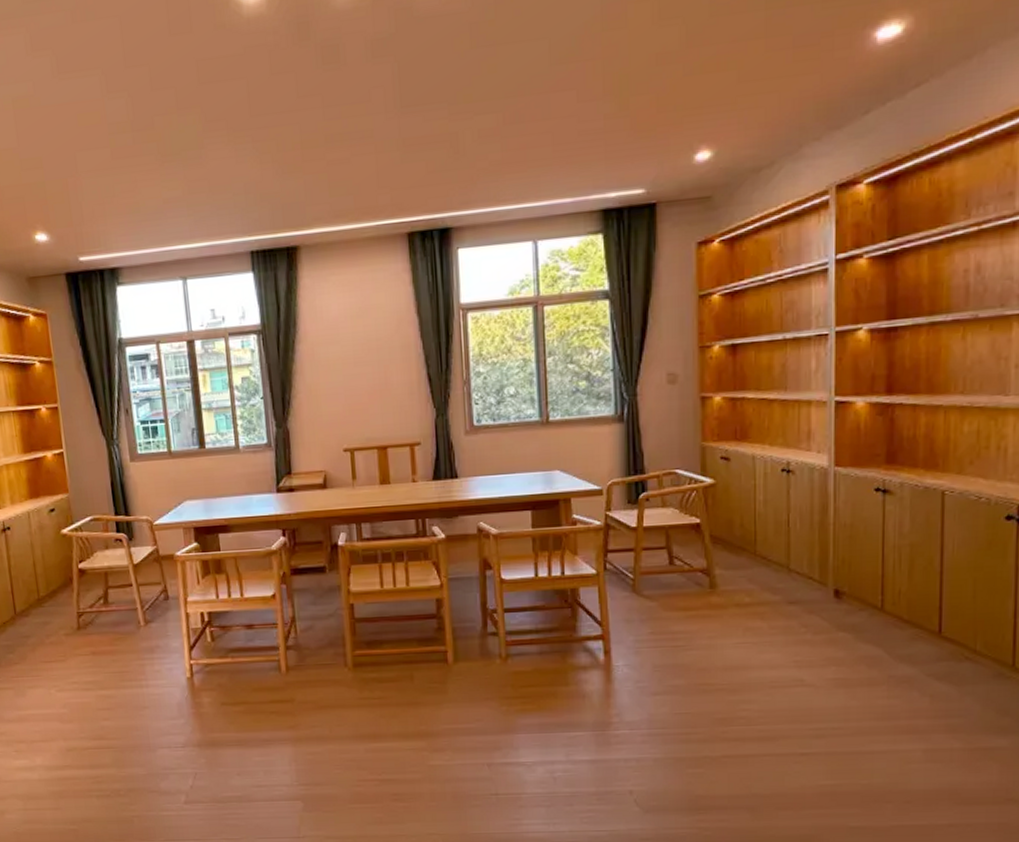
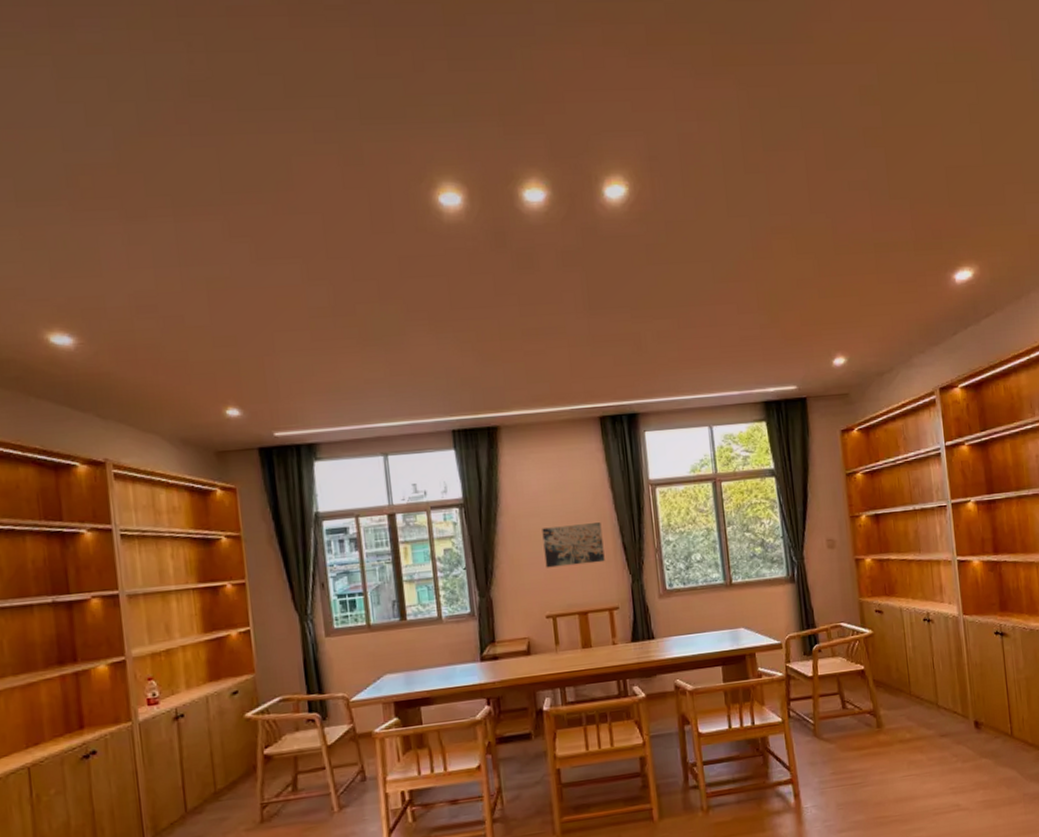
wall art: none [341,351,408,399] -> present [542,522,605,568]

